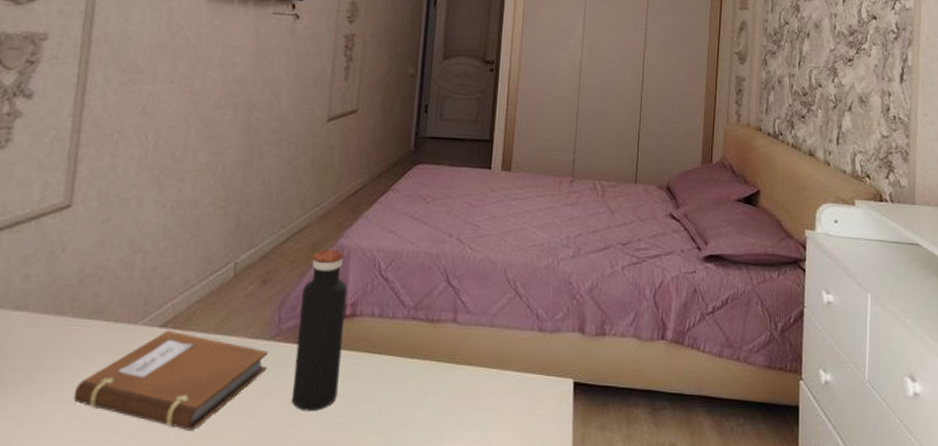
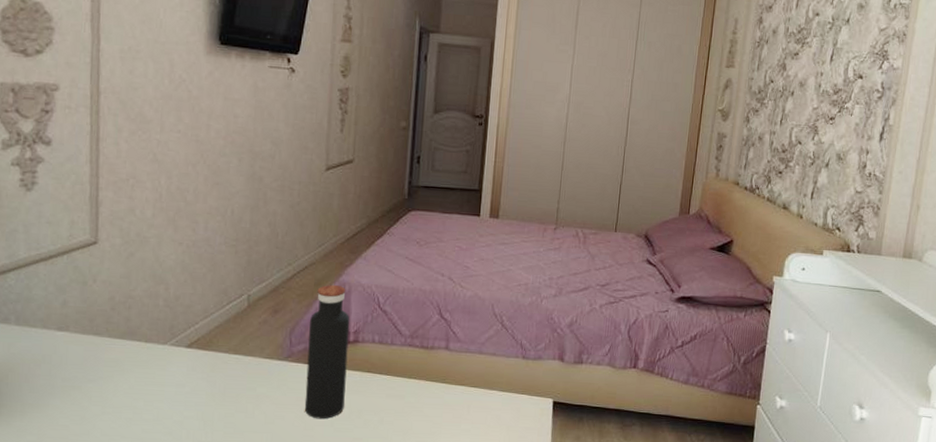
notebook: present [73,330,269,431] -> none [116,350,283,432]

